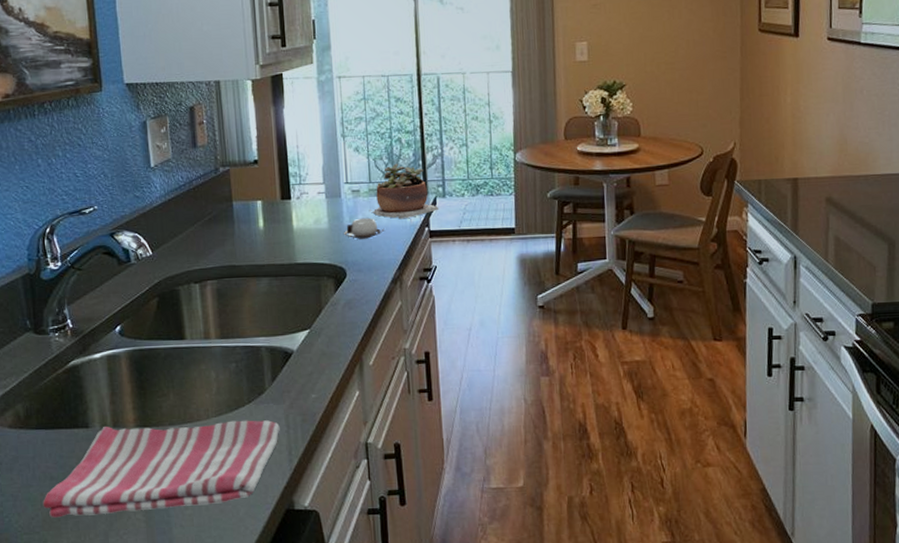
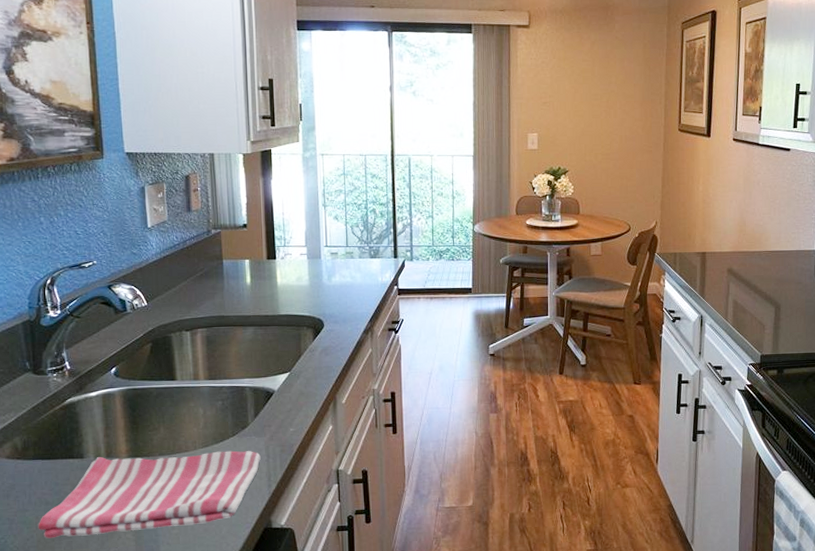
cup: present [343,217,385,239] -> none [322,276,359,295]
succulent plant: present [368,163,439,219] -> none [345,230,407,279]

